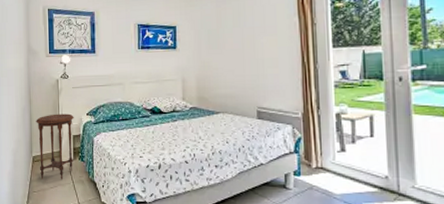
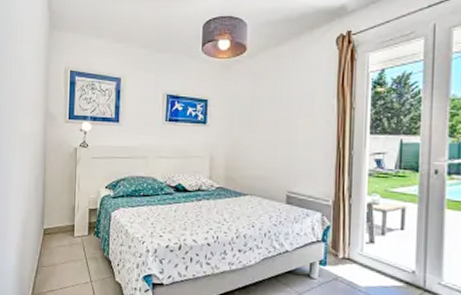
side table: present [36,113,74,180] -> none [49,184,92,255]

